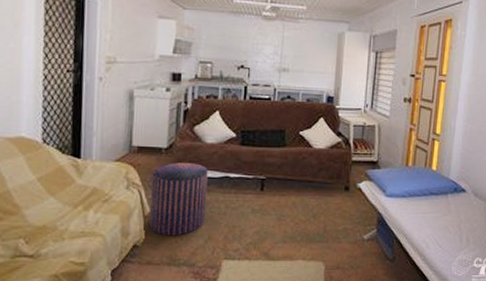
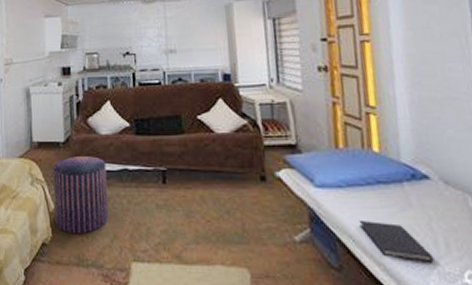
diary: none [412,222,458,253] -> present [359,219,434,262]

